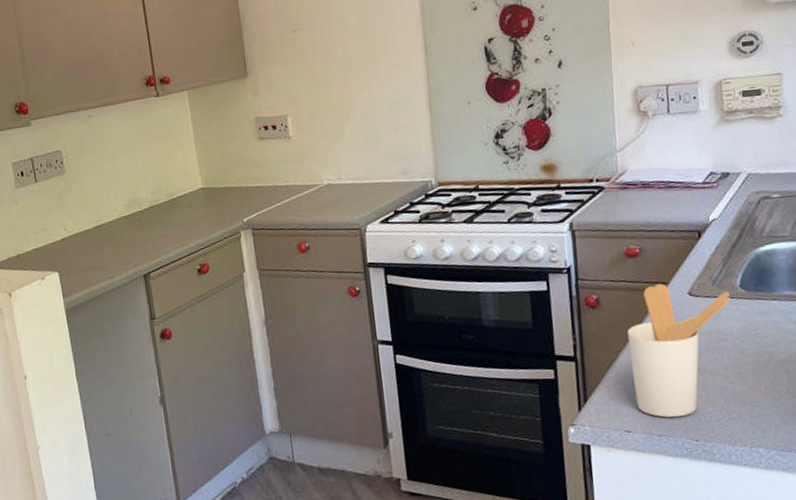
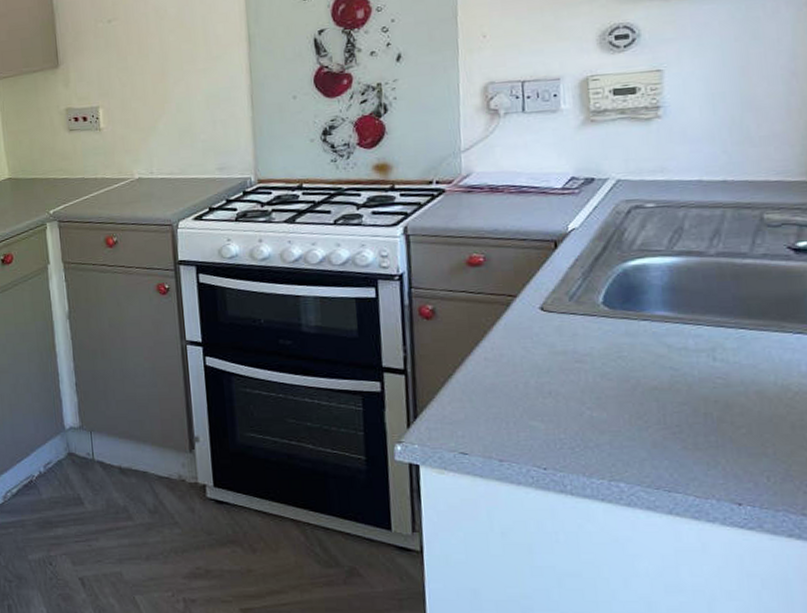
utensil holder: present [627,284,731,418] -> none [467,297,592,442]

